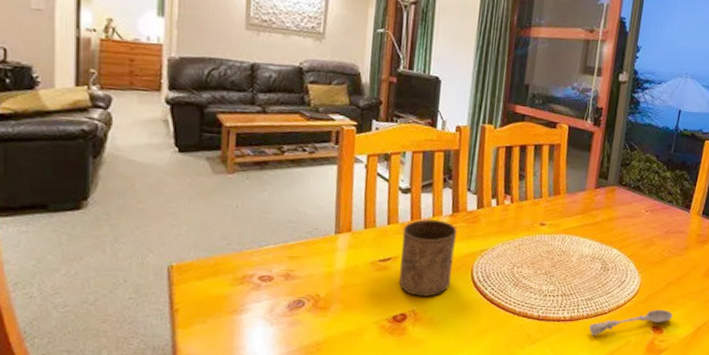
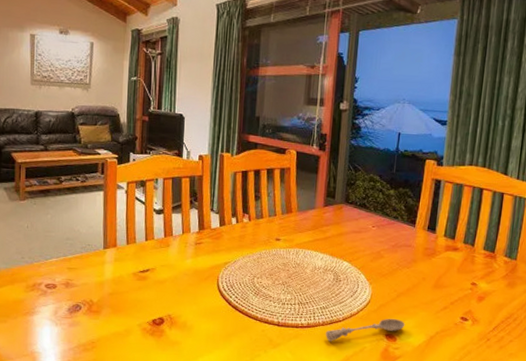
cup: present [399,219,458,297] -> none [156,236,204,303]

